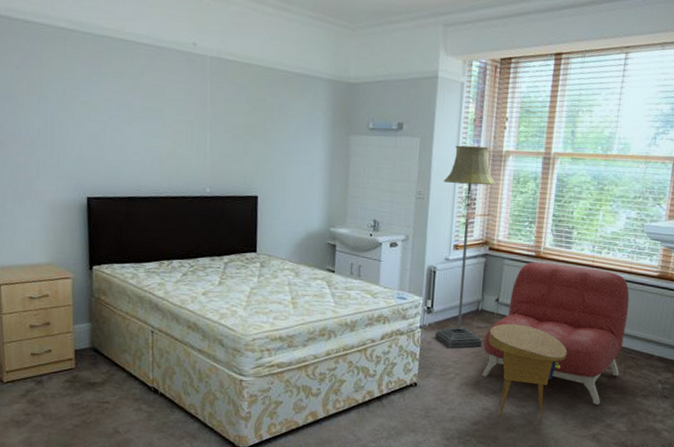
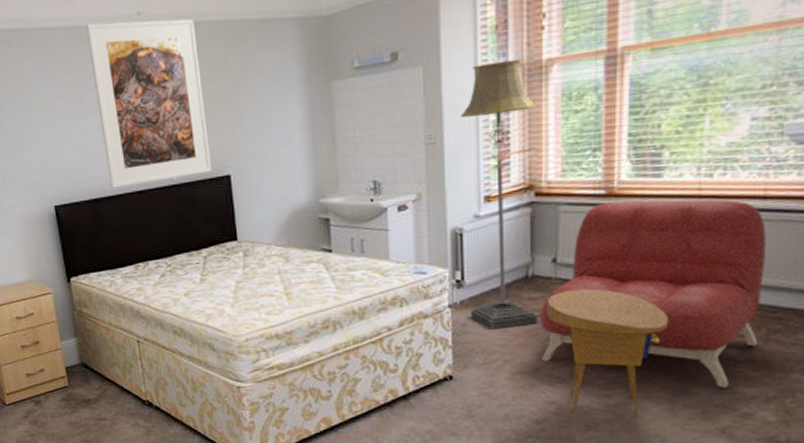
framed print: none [143,42,244,191] -> present [85,18,213,189]

